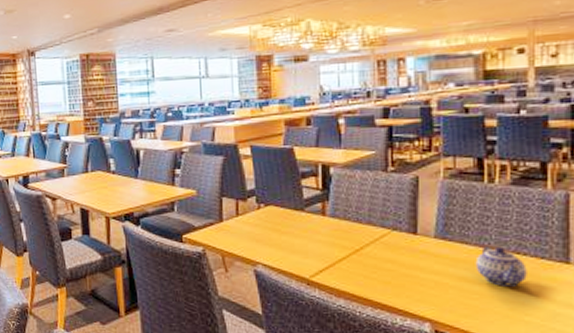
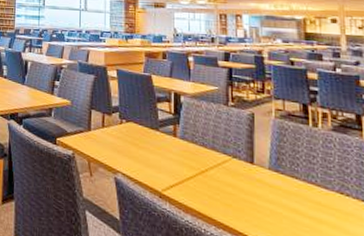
teapot: present [475,246,527,286] -> none [305,183,351,225]

